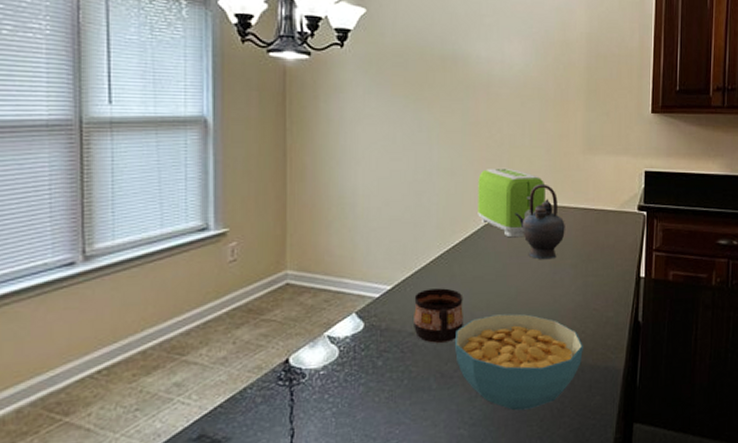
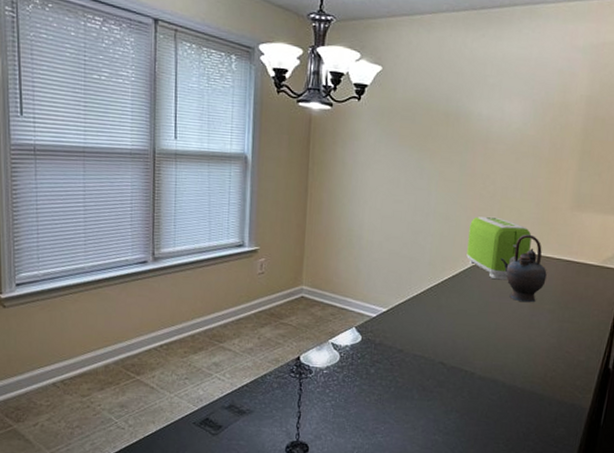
cup: present [414,288,463,343] -> none [403,315,448,362]
cereal bowl: present [455,313,583,411] -> none [436,344,553,429]

